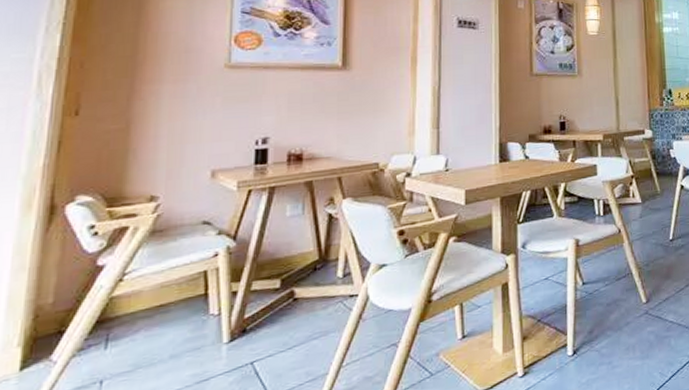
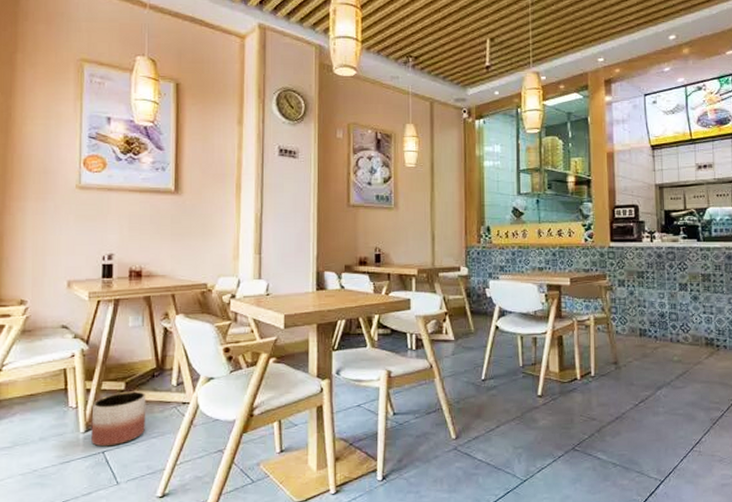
planter: none [237,287,306,357] -> present [91,391,146,447]

